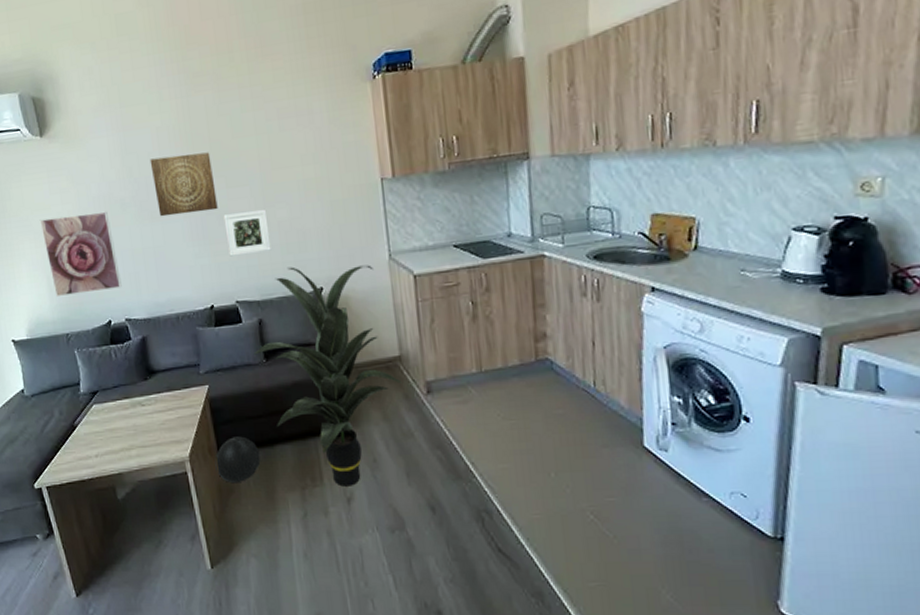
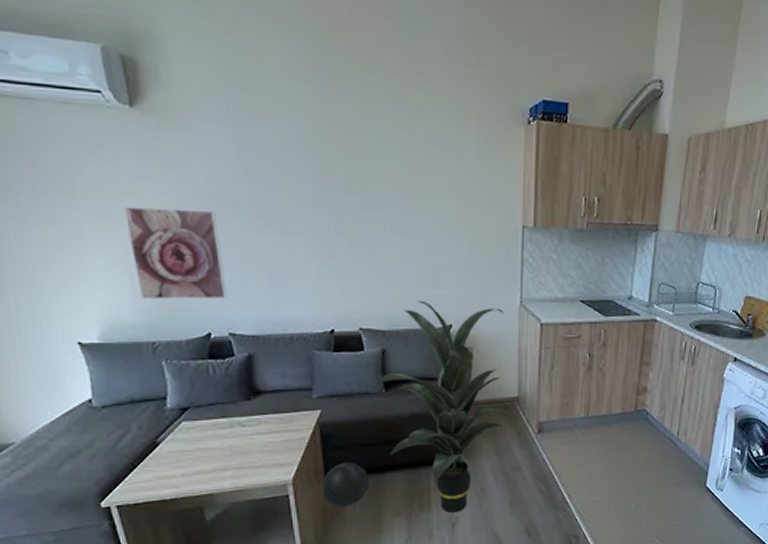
wall art: present [149,152,218,217] -> none [272,160,349,230]
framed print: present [223,210,272,257] -> none [354,237,403,282]

